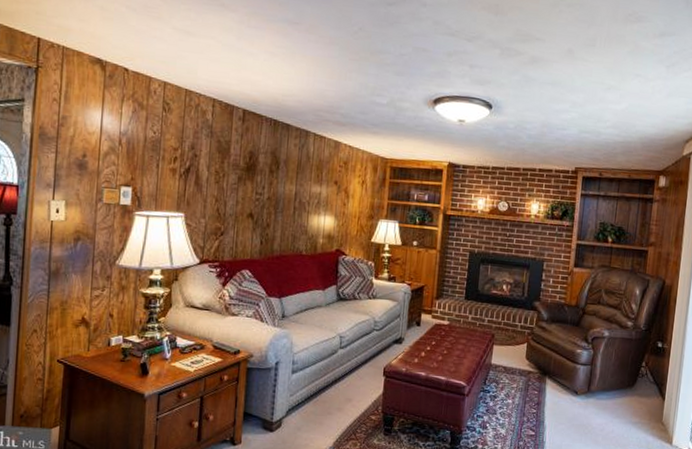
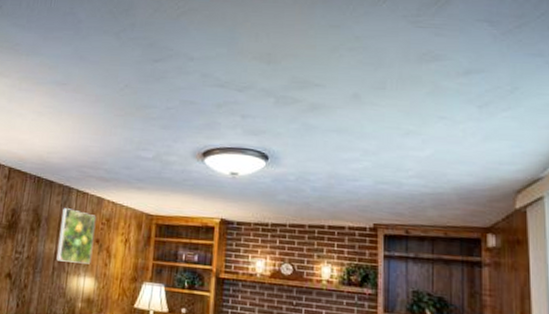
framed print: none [297,151,334,204] -> present [56,208,97,264]

